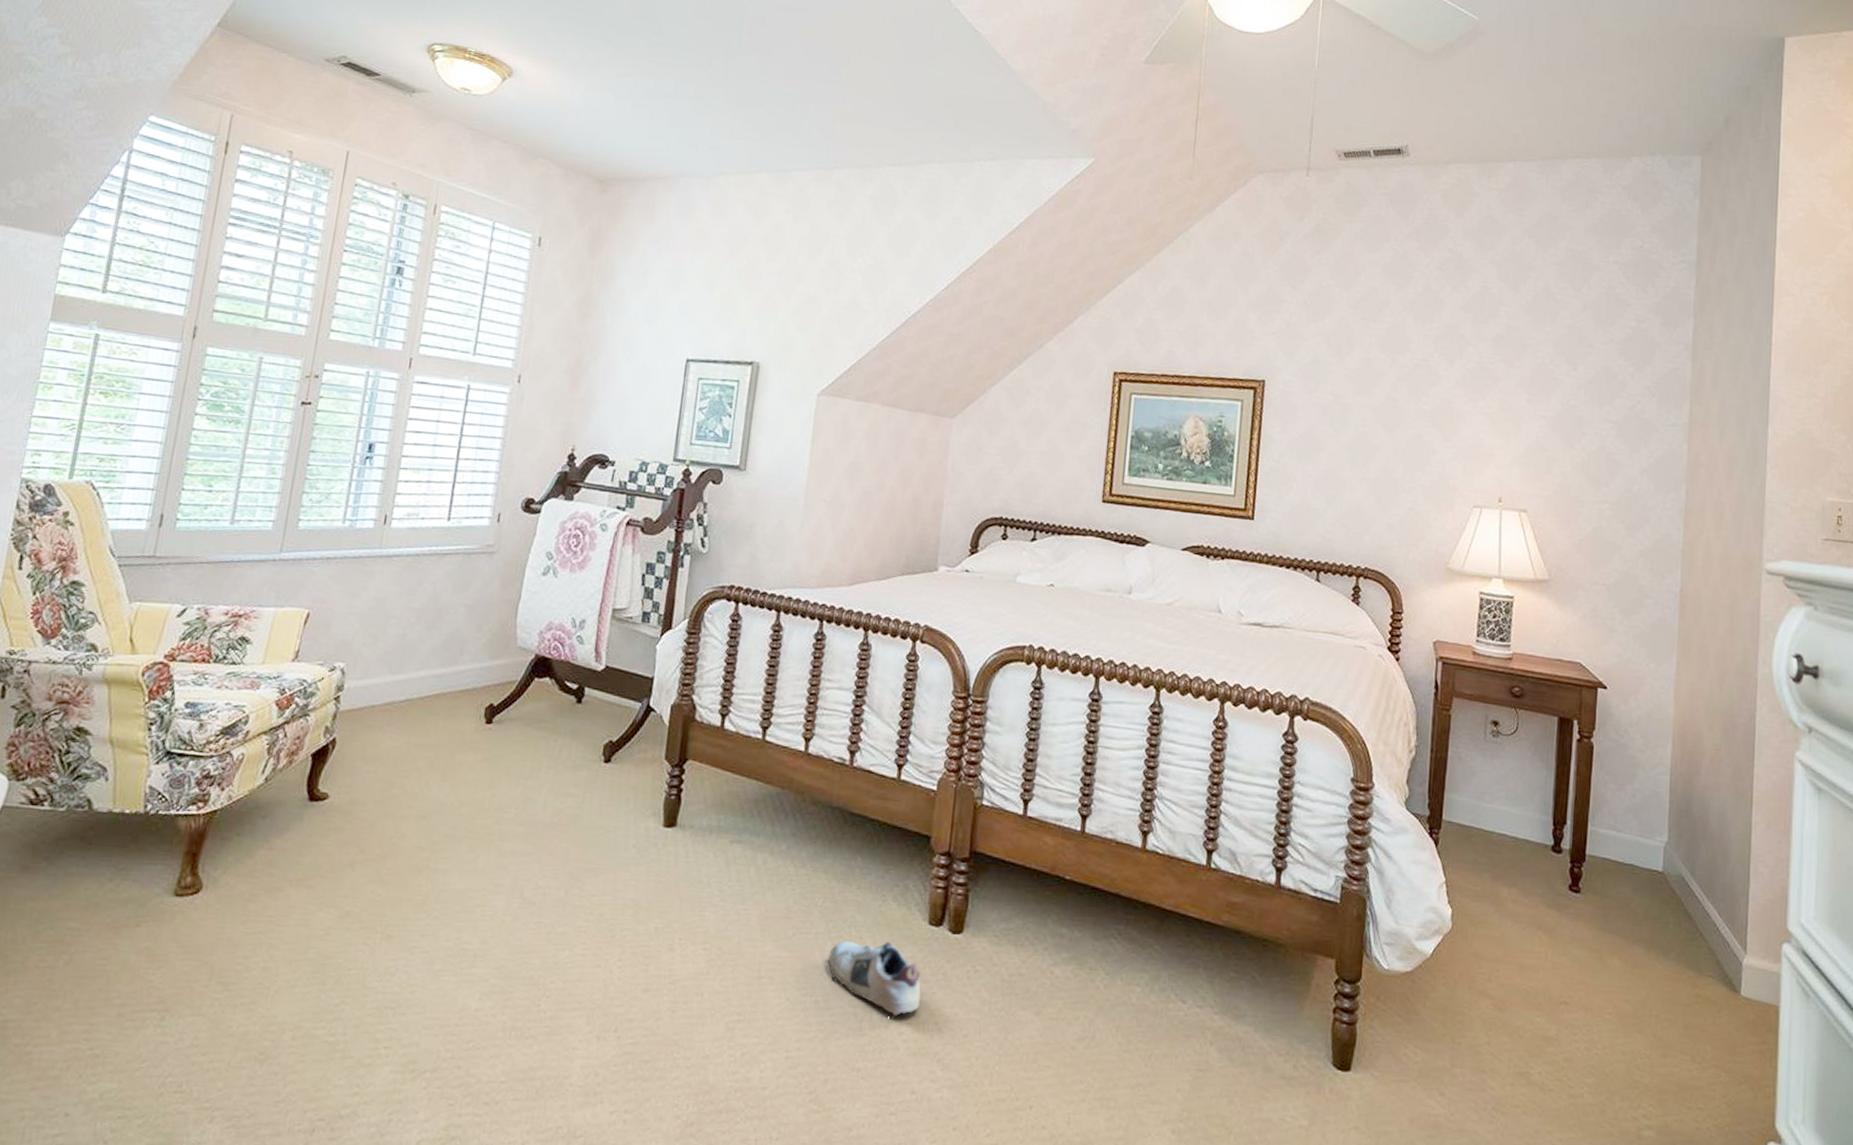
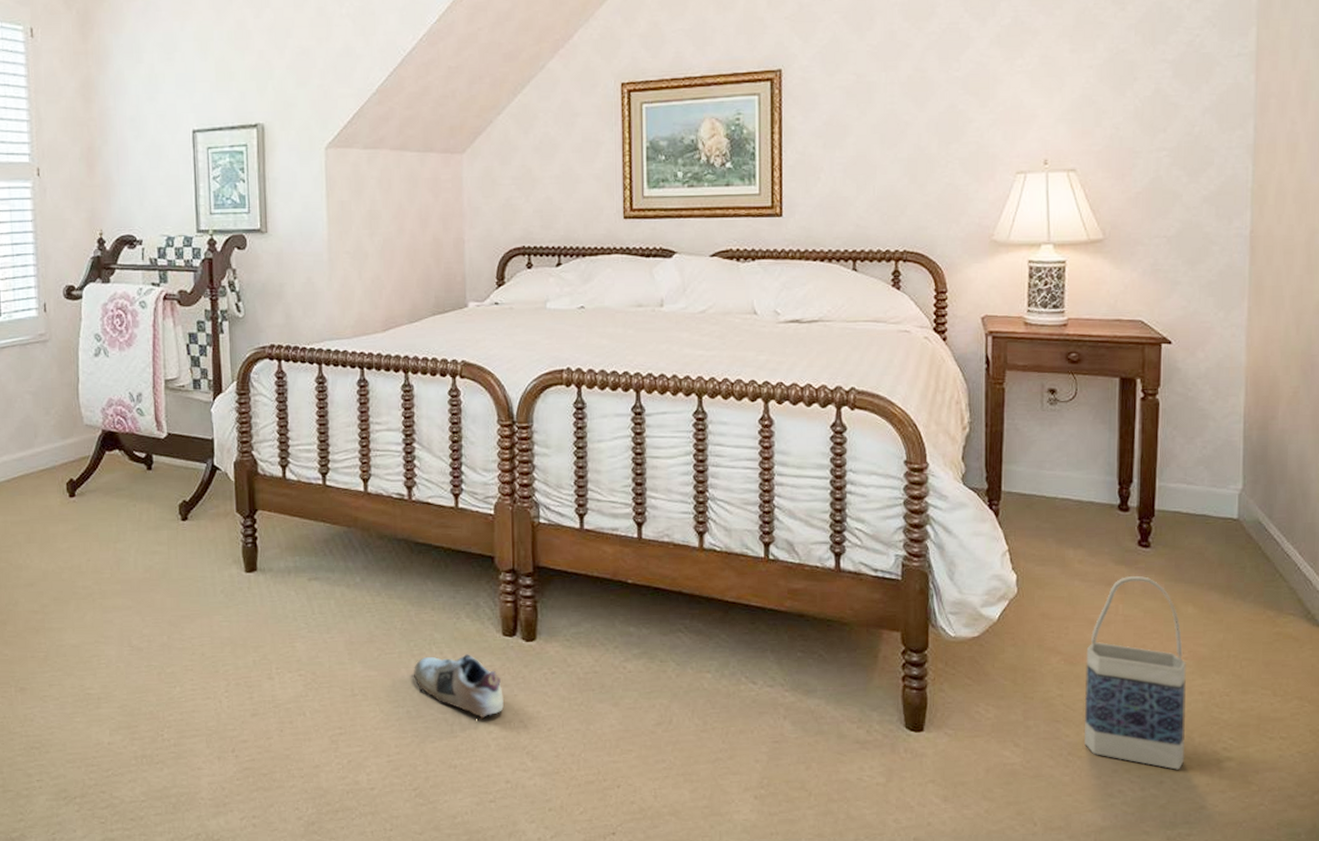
bag: none [1509,921,1610,1135] -> present [1084,576,1186,770]

